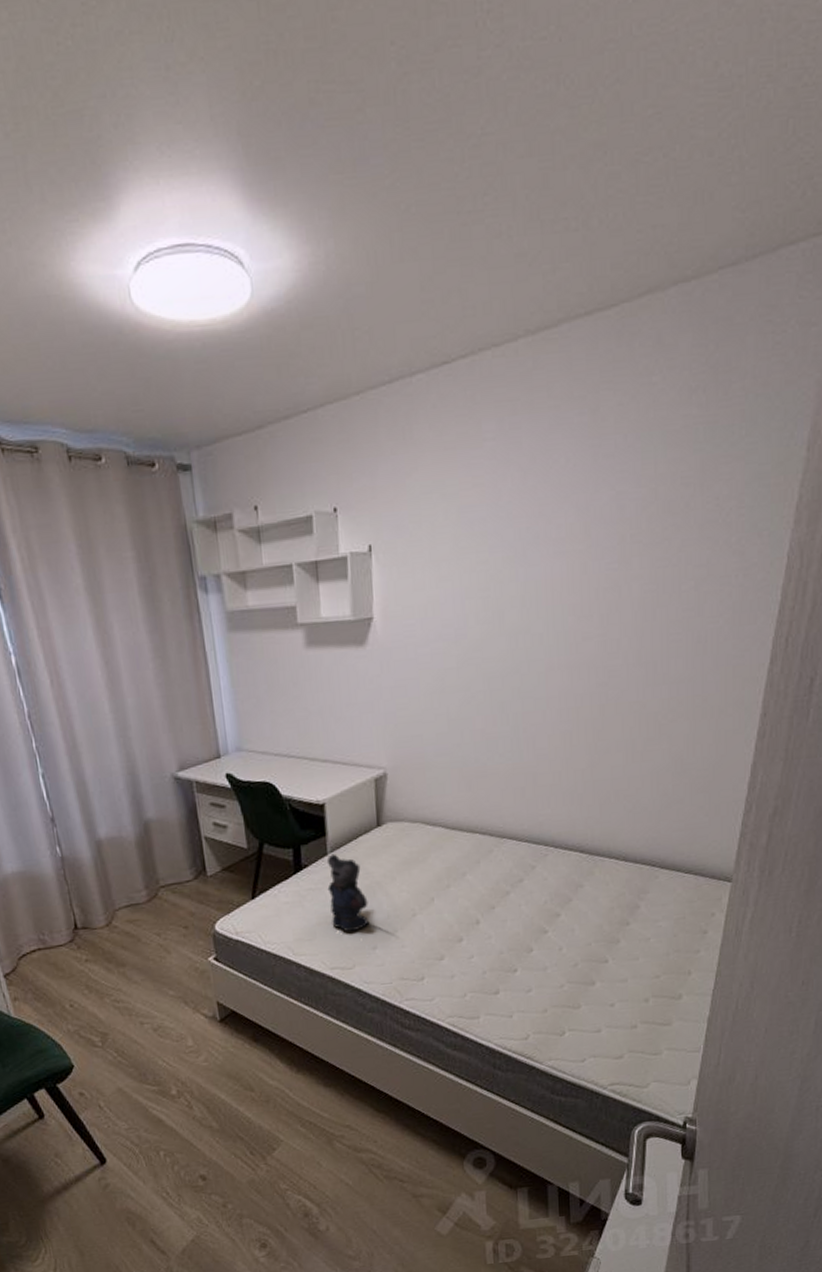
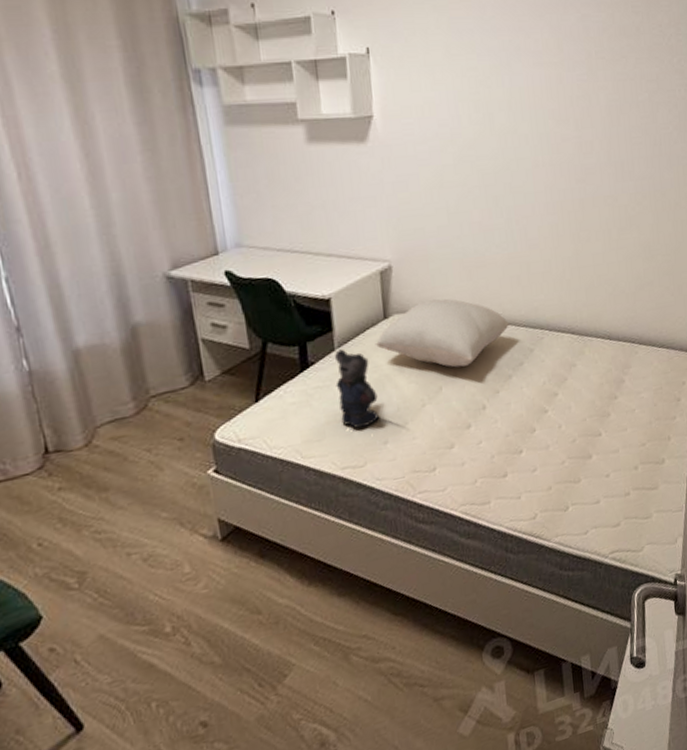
pillow: none [367,808,511,880] -> present [375,298,510,368]

